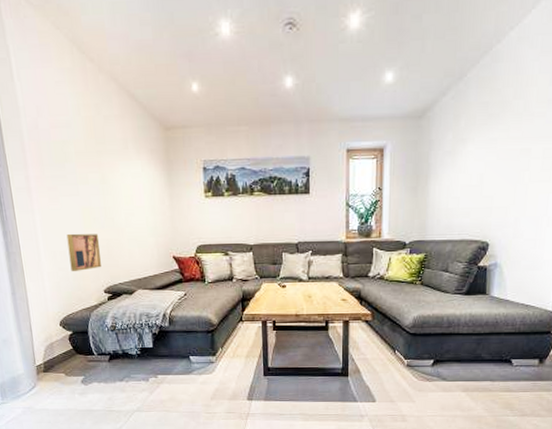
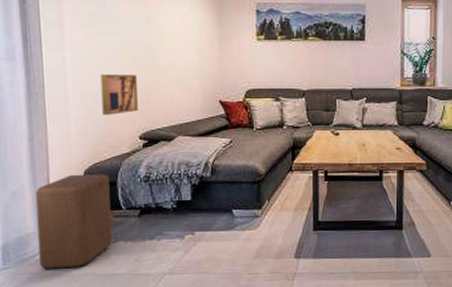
stool: none [21,324,88,405] -> present [35,173,112,269]

